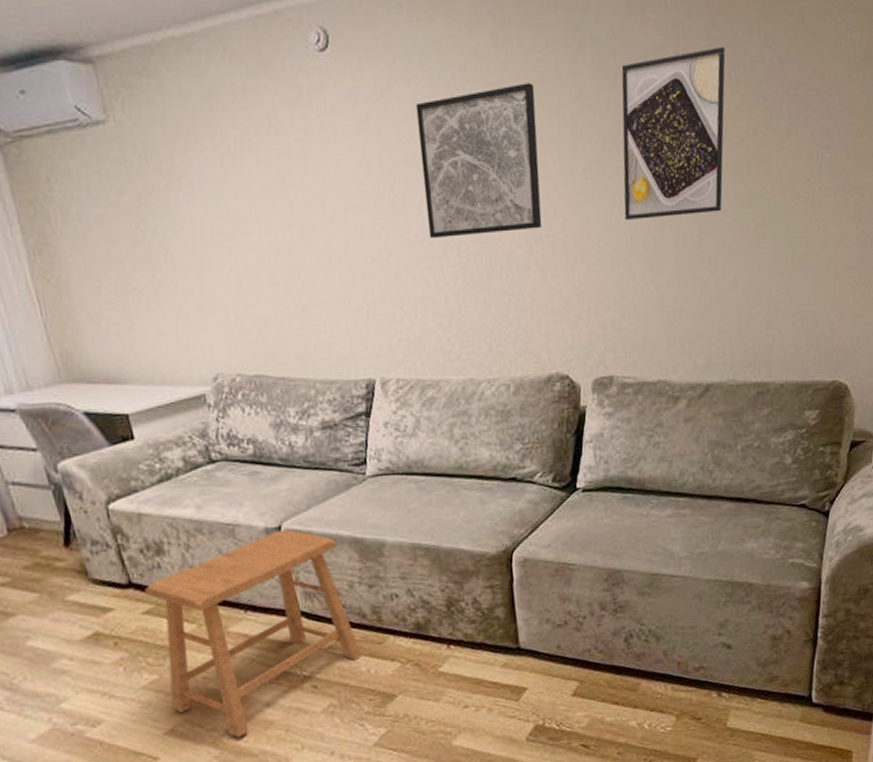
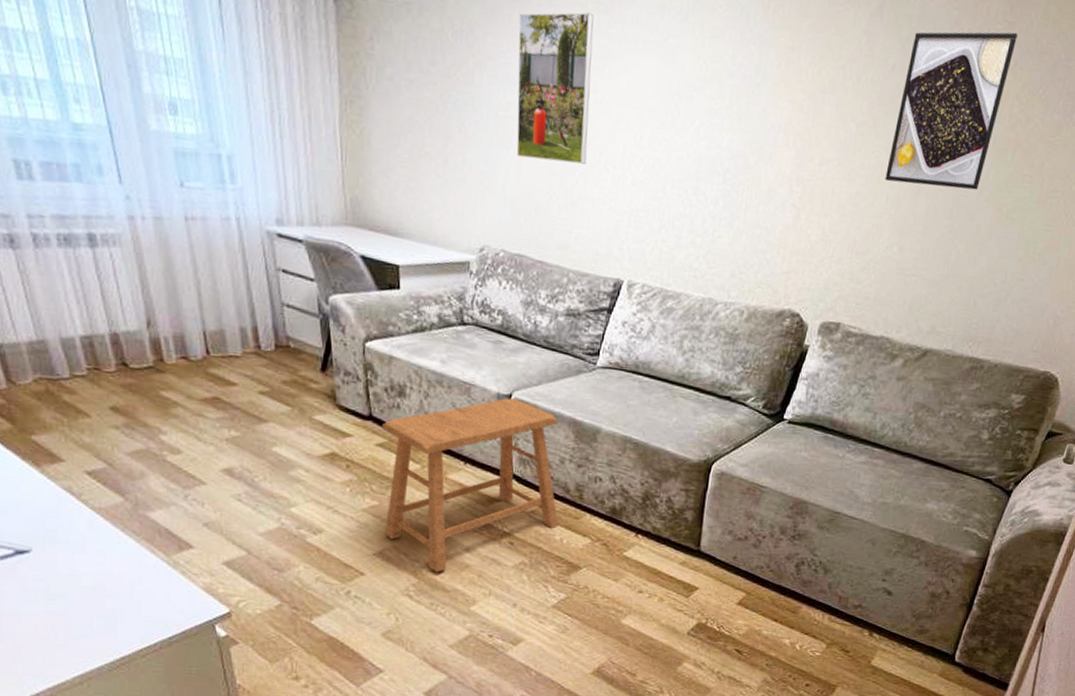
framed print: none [204,109,309,273] -> present [516,12,594,164]
wall art: present [415,83,542,238] -> none [700,31,829,173]

